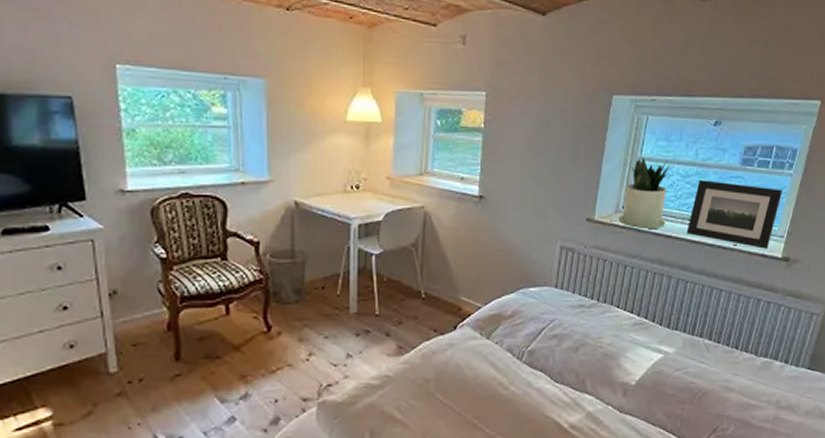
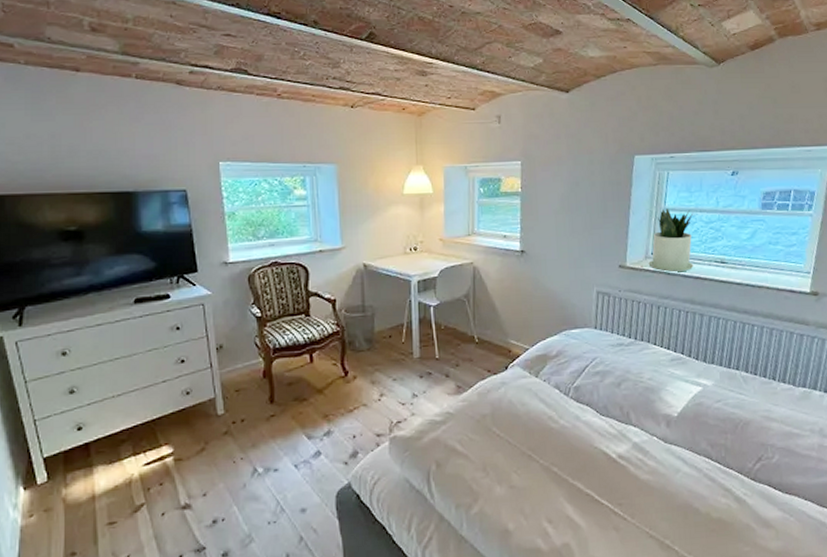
picture frame: present [686,180,783,250] -> none [714,225,805,286]

